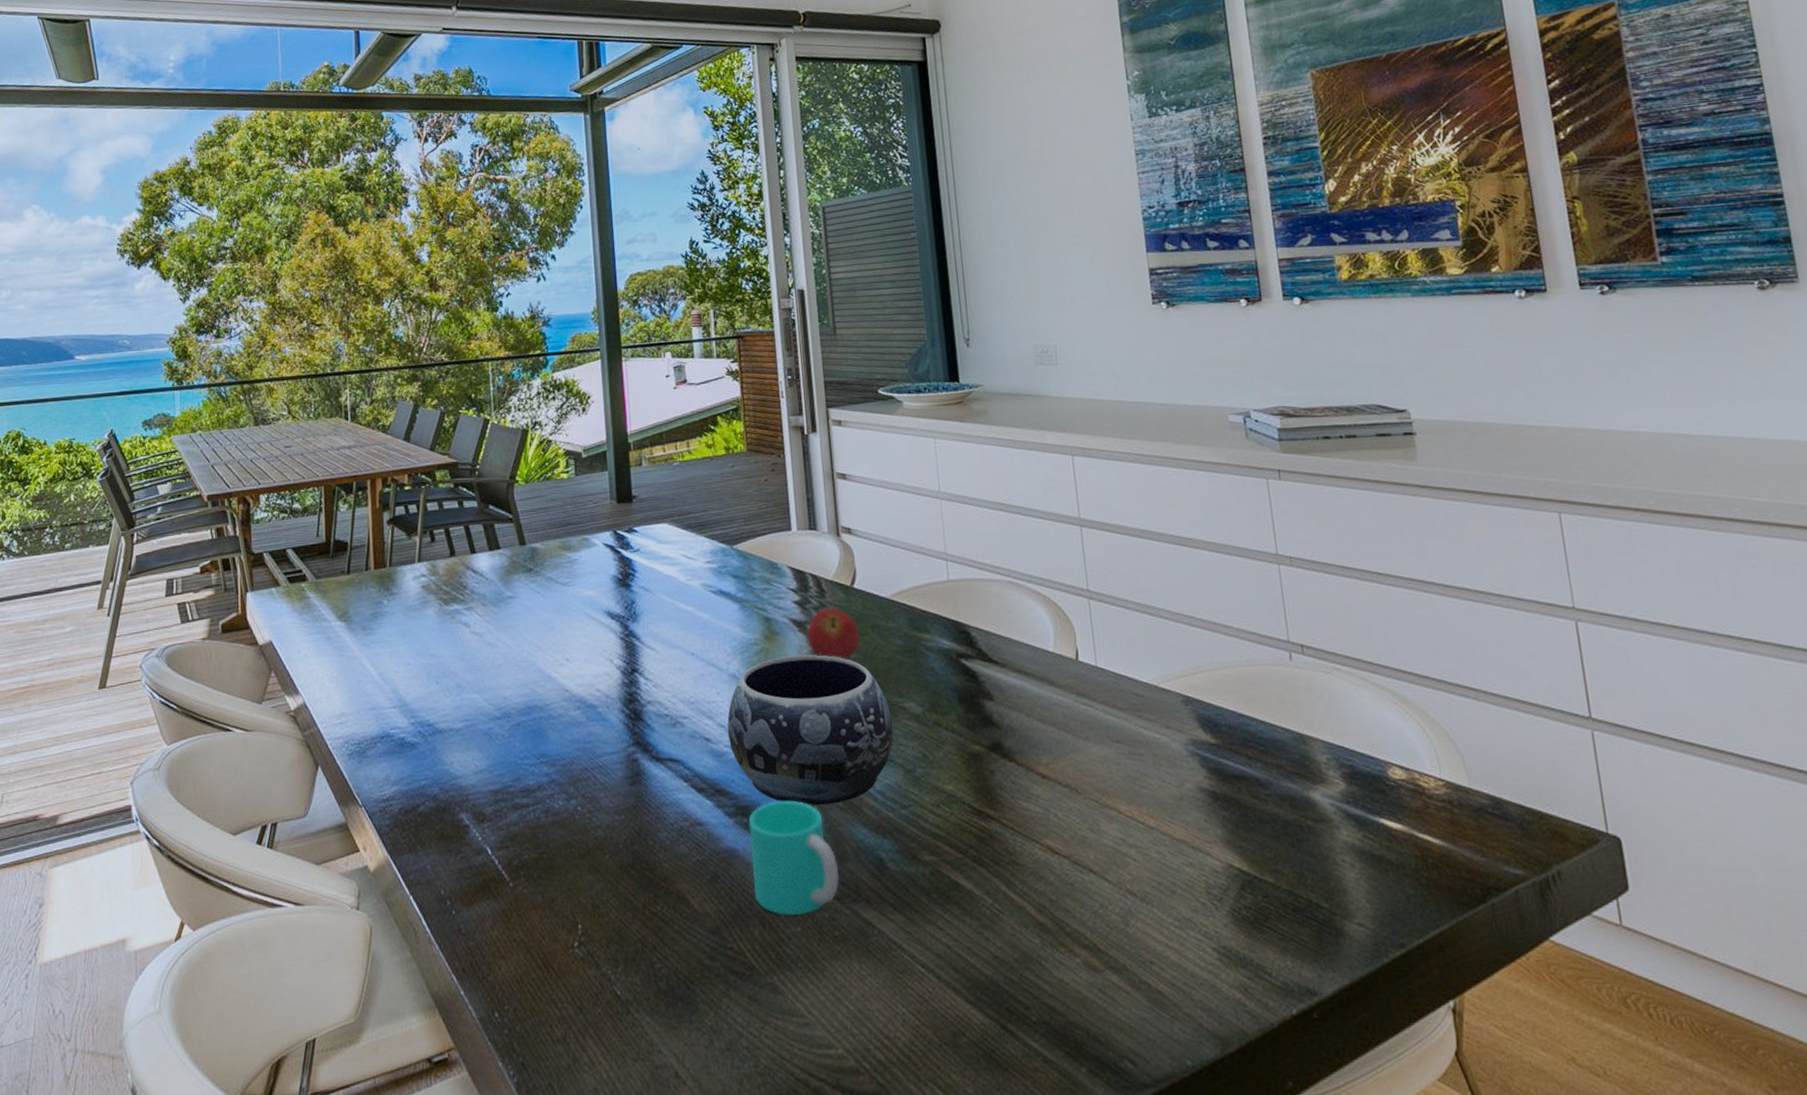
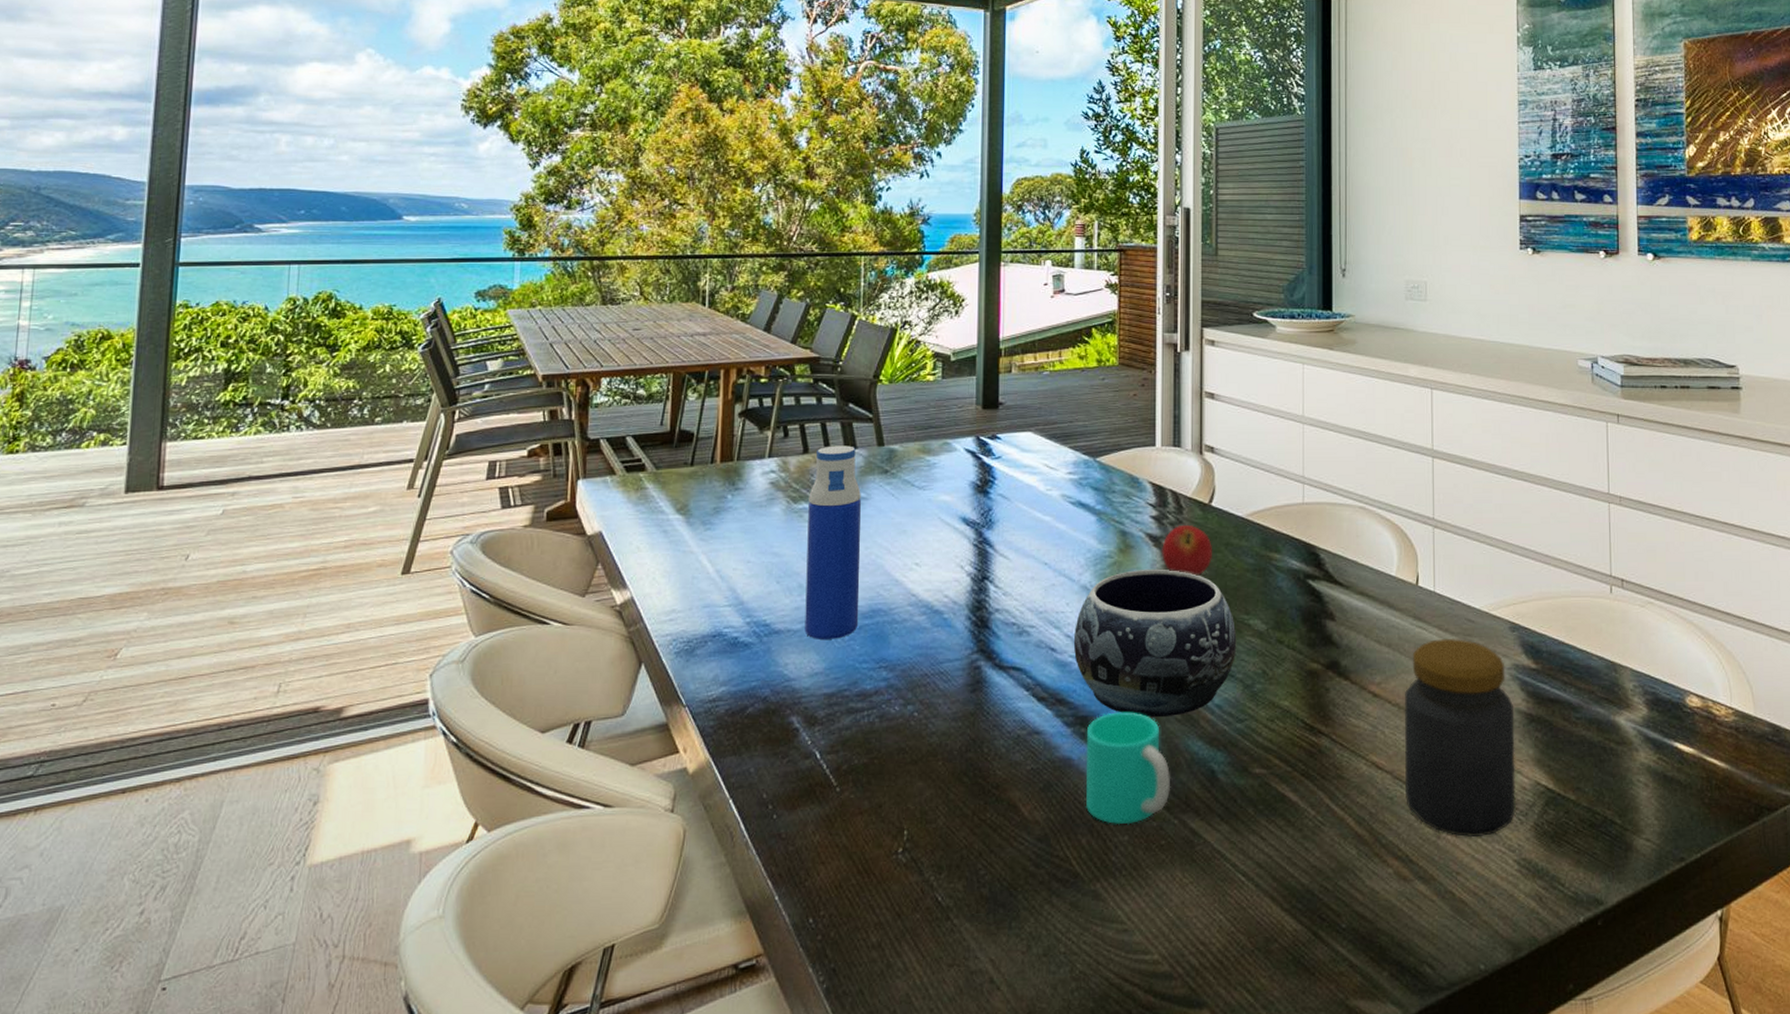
water bottle: none [459,546,517,737] -> present [804,445,861,639]
jar: none [1075,714,1209,925] -> present [1405,638,1516,838]

